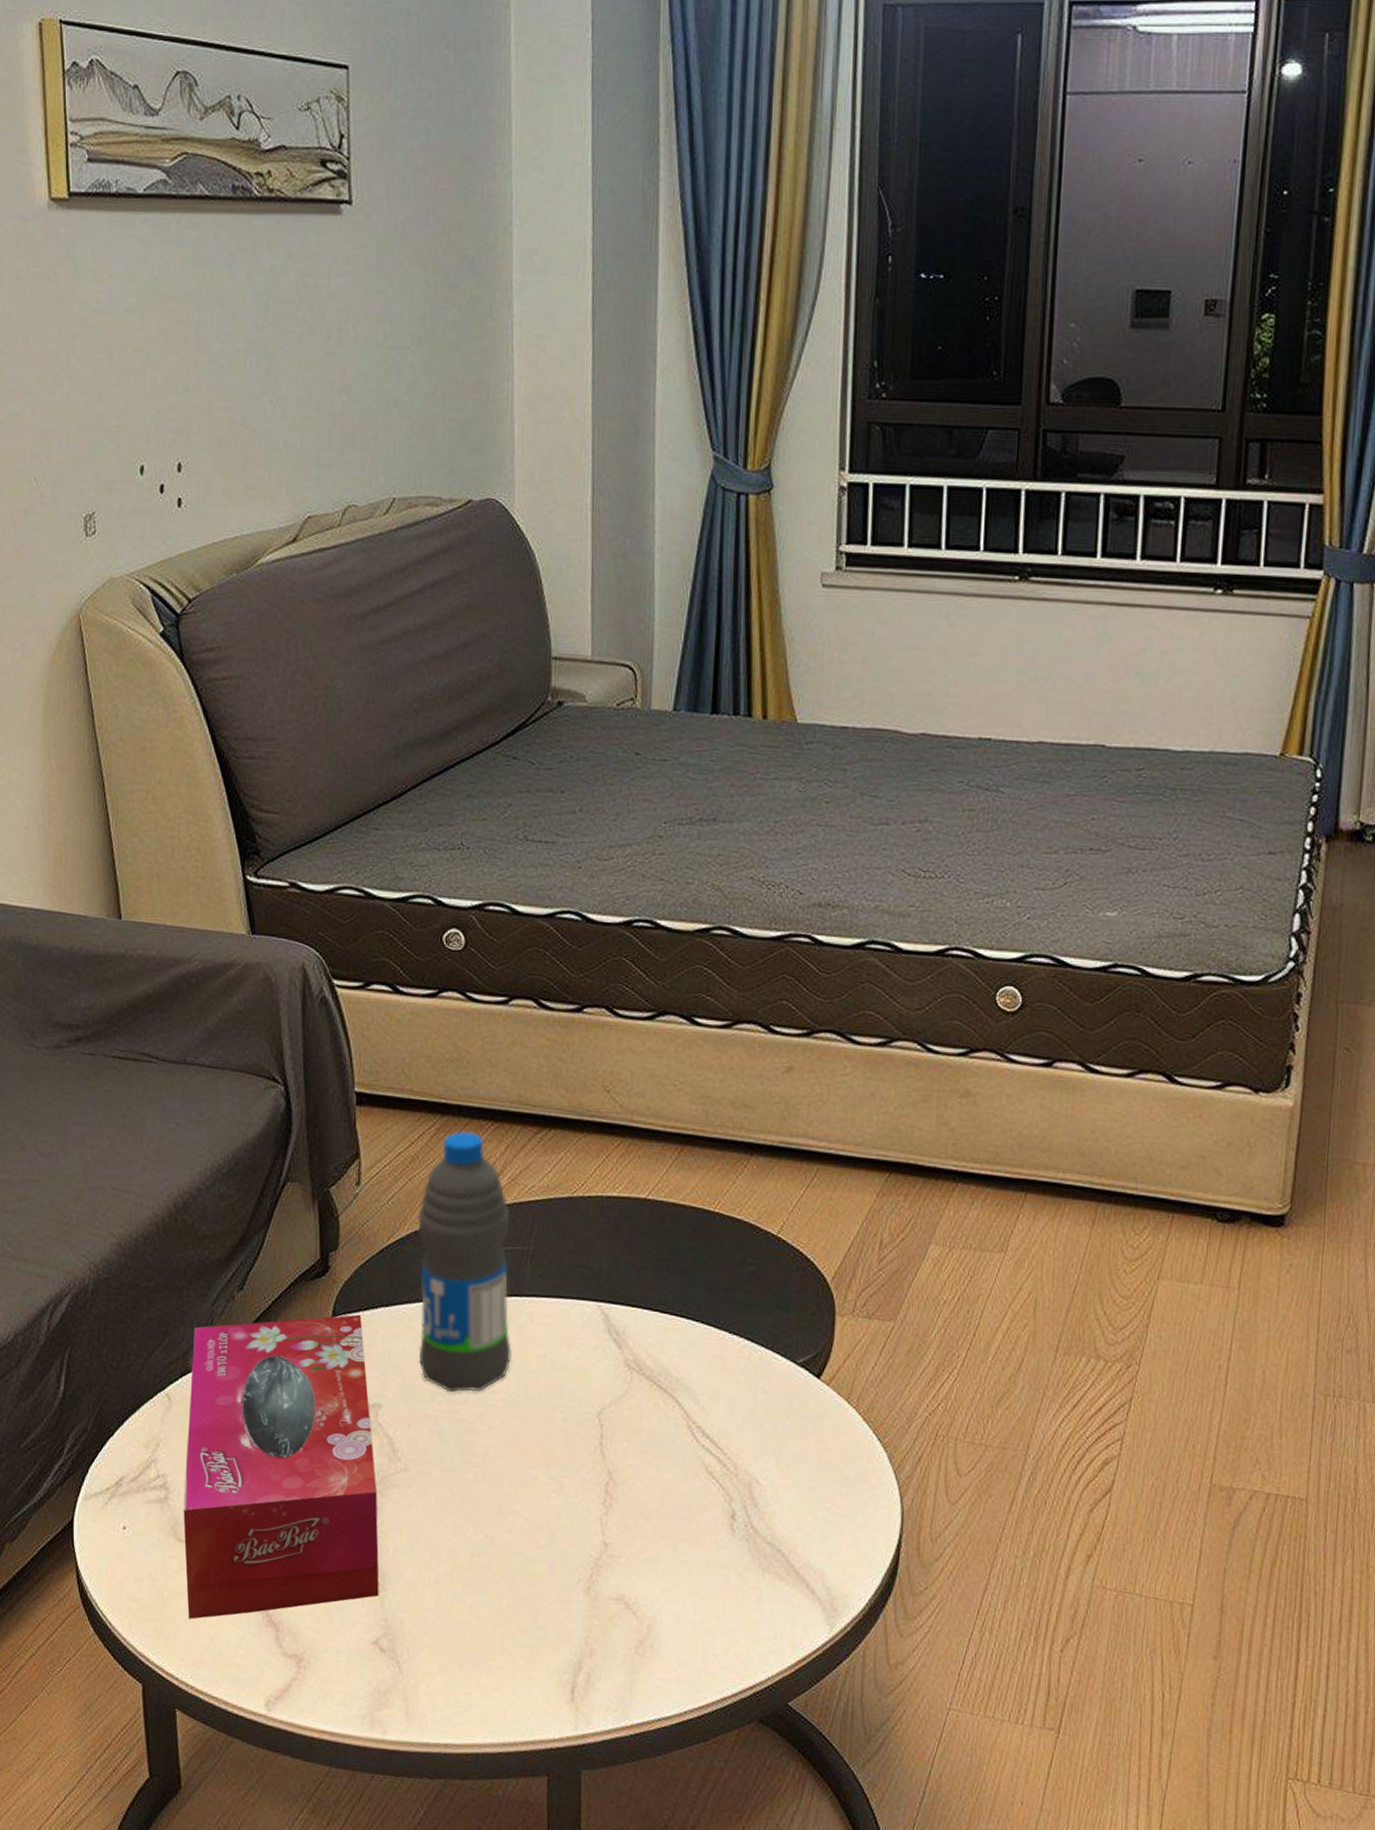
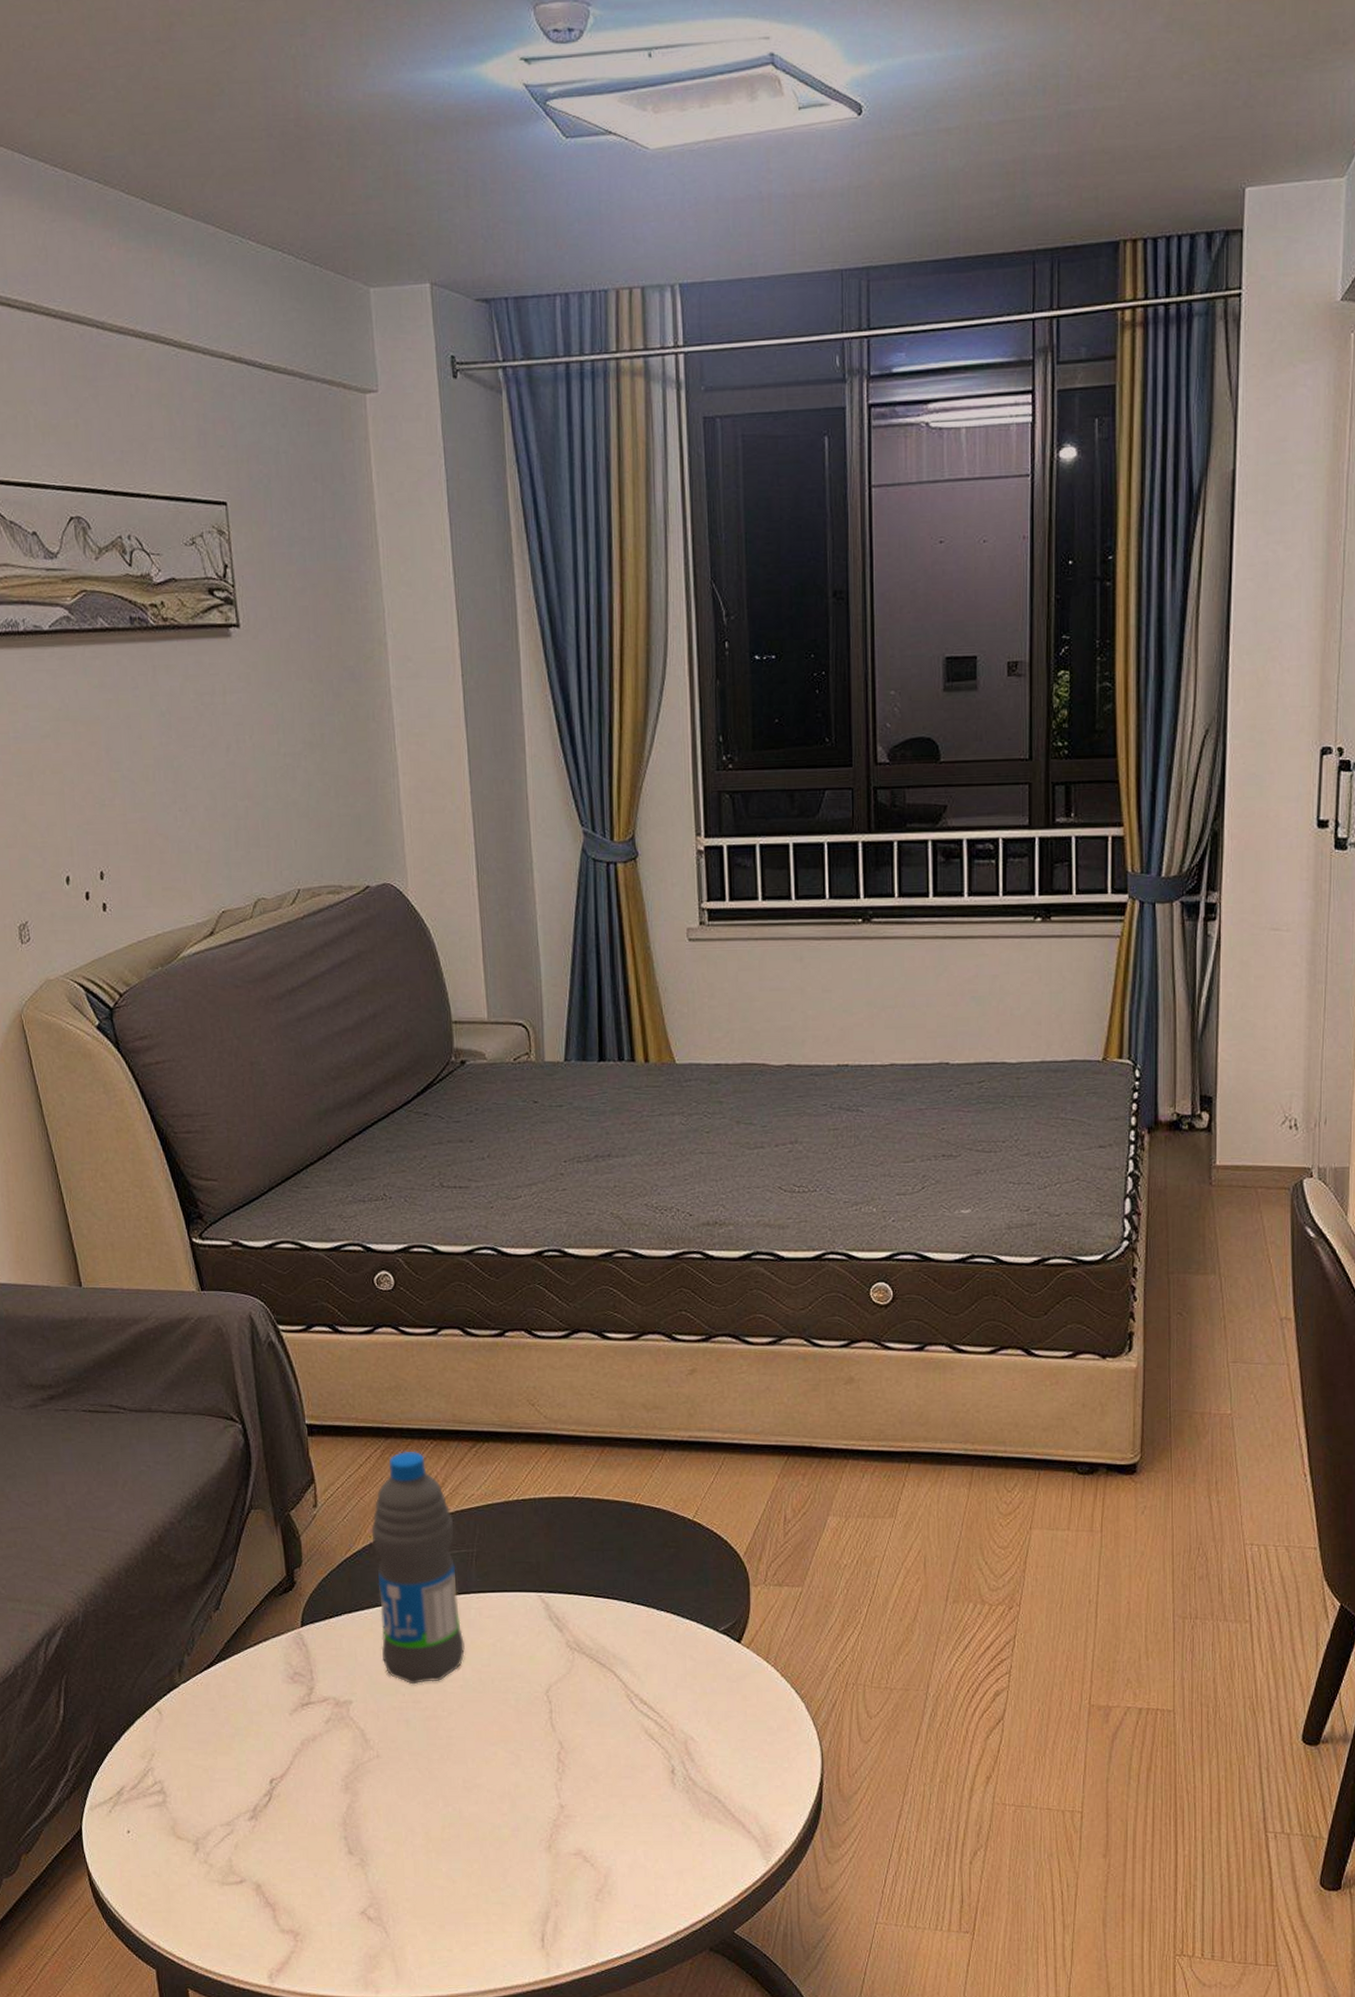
tissue box: present [183,1314,379,1619] -> none [177,1622,363,1907]

